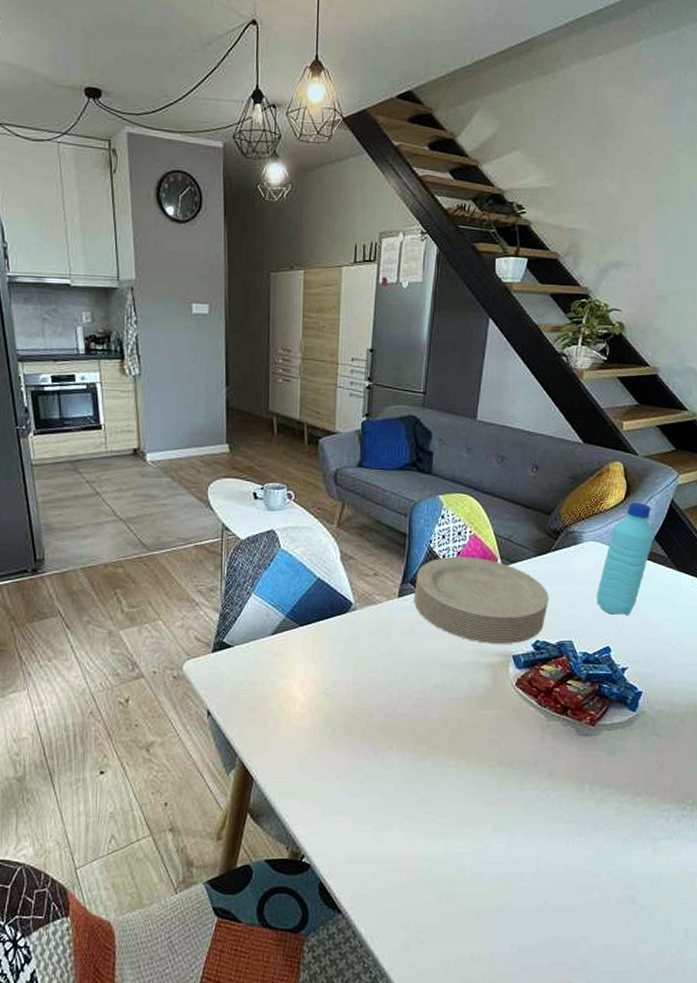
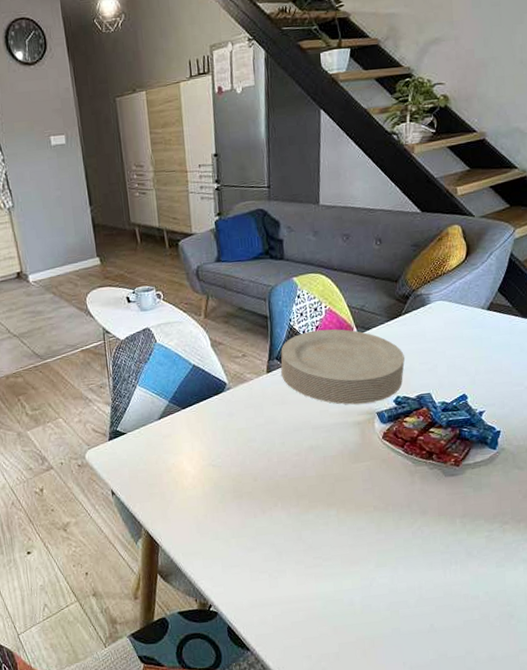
water bottle: present [596,502,655,615] -> none [448,260,498,365]

